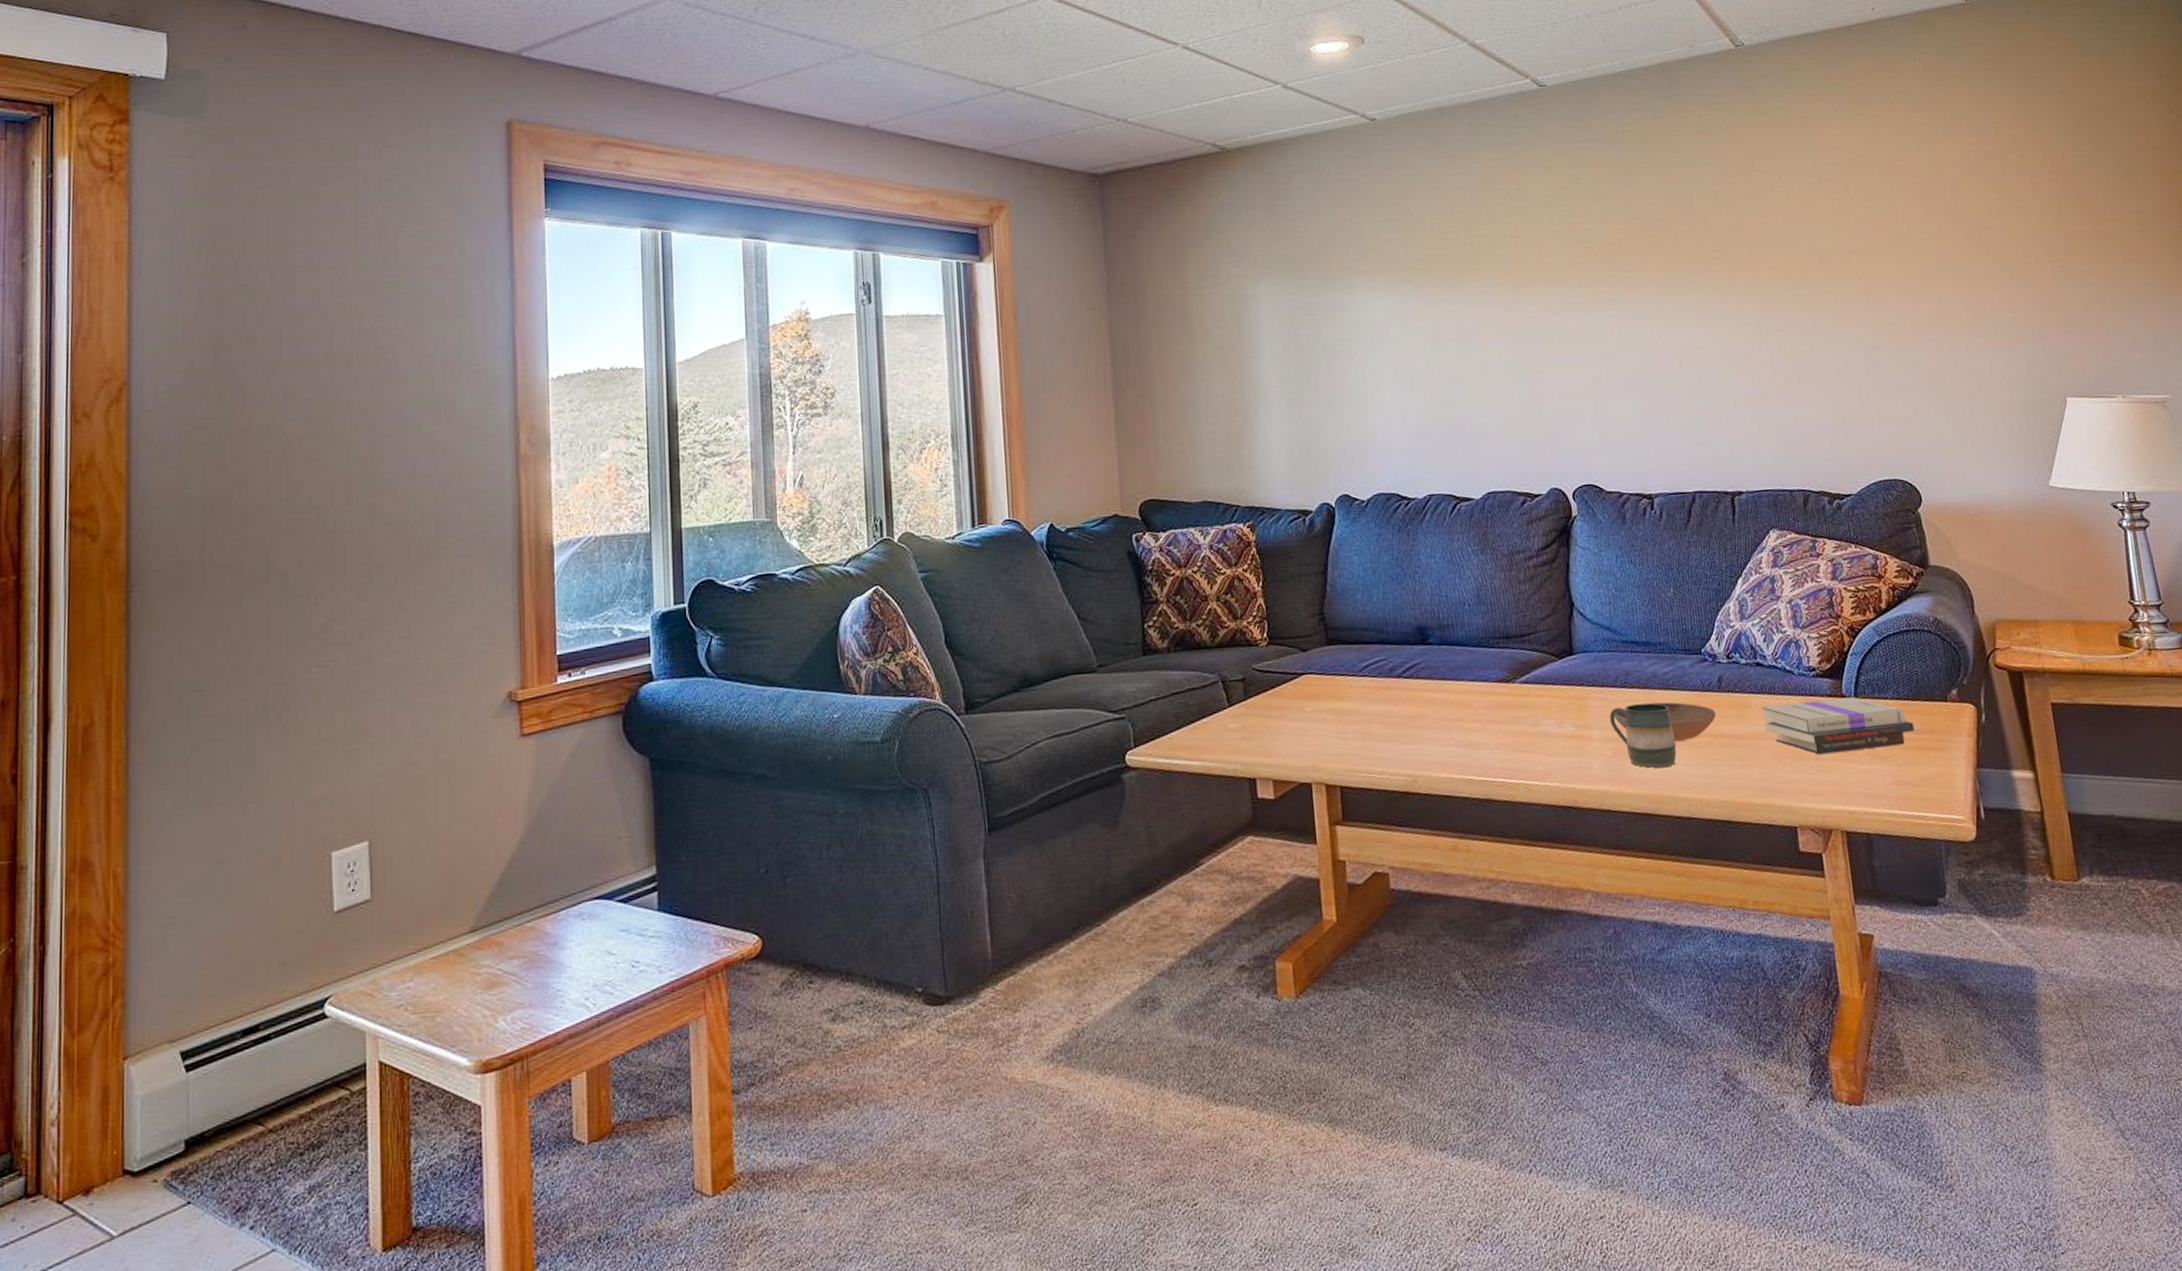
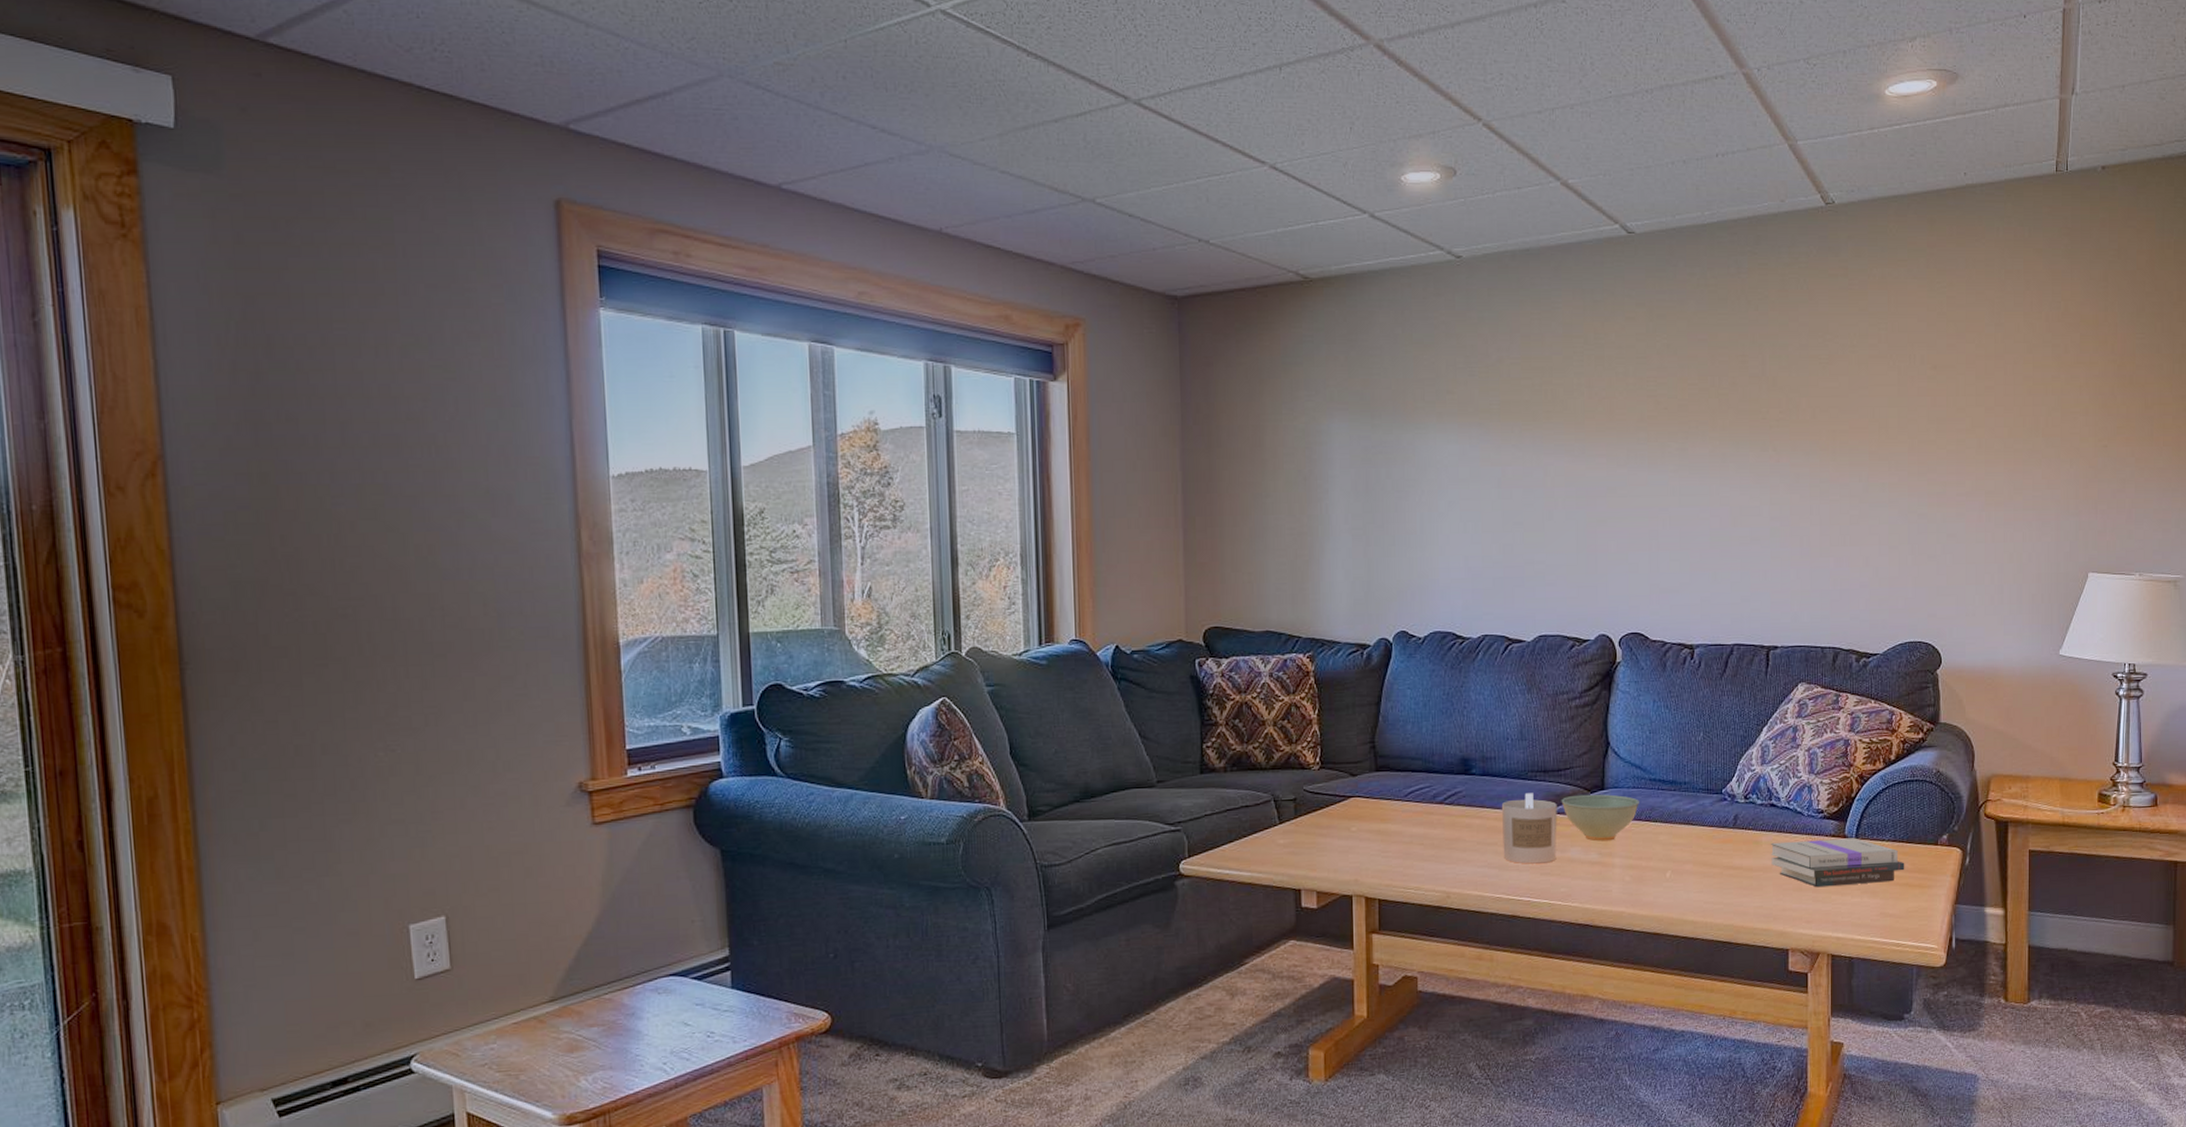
candle: none [1464,661,1529,741] -> present [1501,793,1557,864]
bowl: none [1527,659,1613,713] -> present [1561,794,1639,842]
mug: present [1610,703,1677,768] -> none [1632,836,1689,894]
bowl: present [1614,702,1717,741] -> none [1636,835,1729,871]

